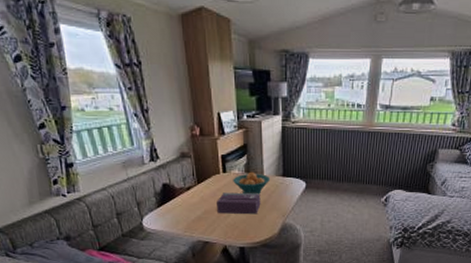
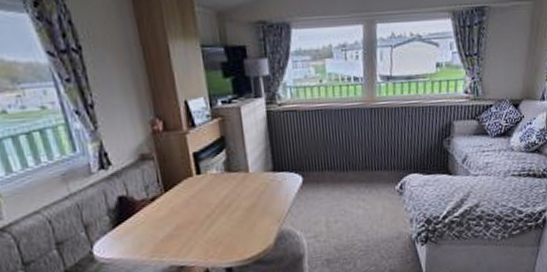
tissue box: present [217,192,261,215] -> none [191,195,249,228]
fruit bowl: present [233,171,271,195] -> none [210,169,258,200]

